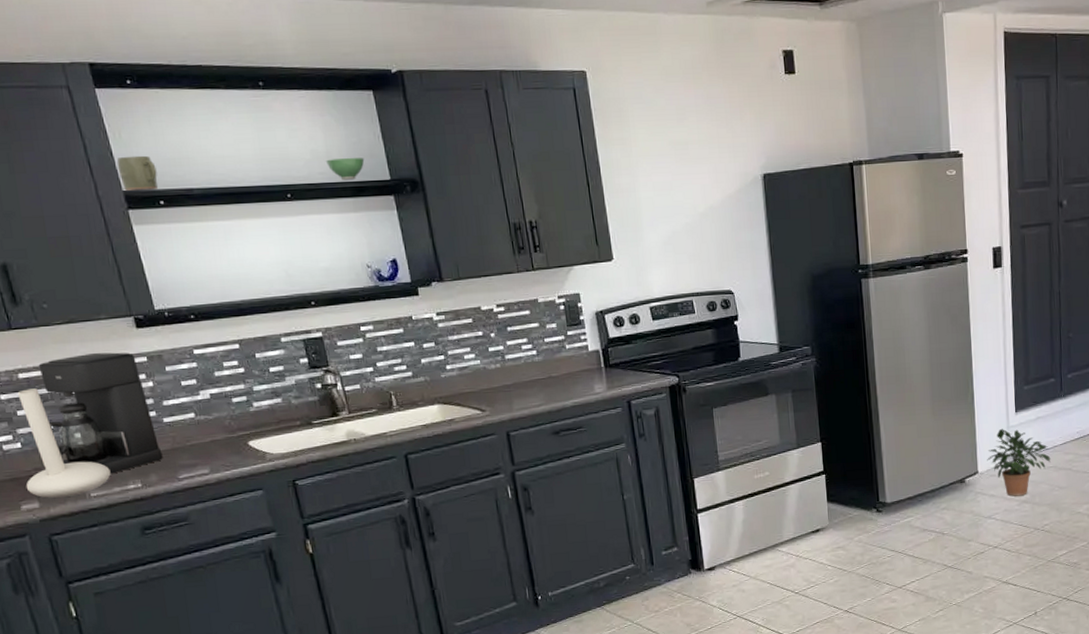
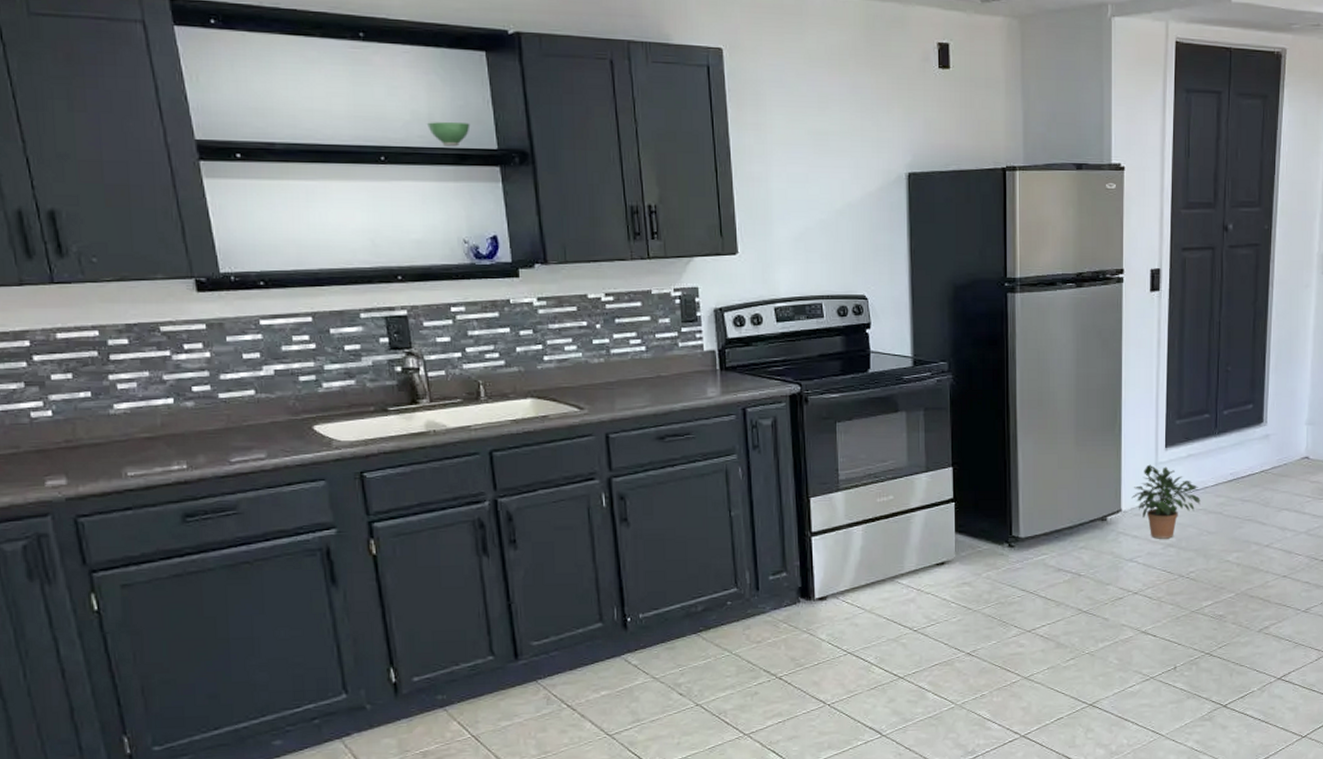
paper towel holder: present [17,388,111,498] -> none [53,351,153,475]
coffee maker: present [38,352,163,474] -> none [80,315,215,452]
mug: present [116,155,159,192] -> none [191,102,236,142]

